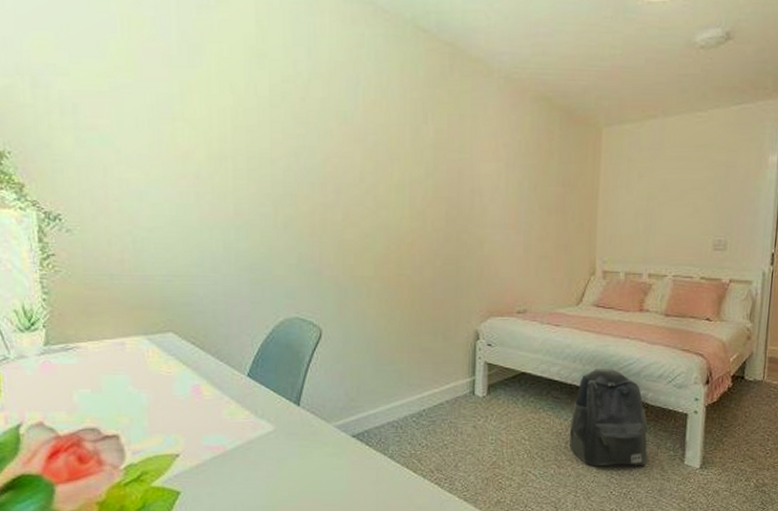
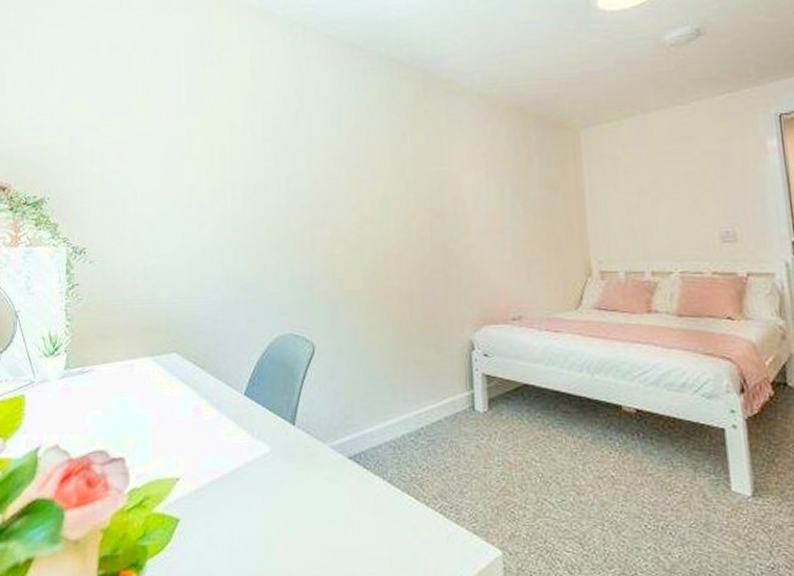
backpack: present [569,369,648,467] -> none [585,378,685,494]

